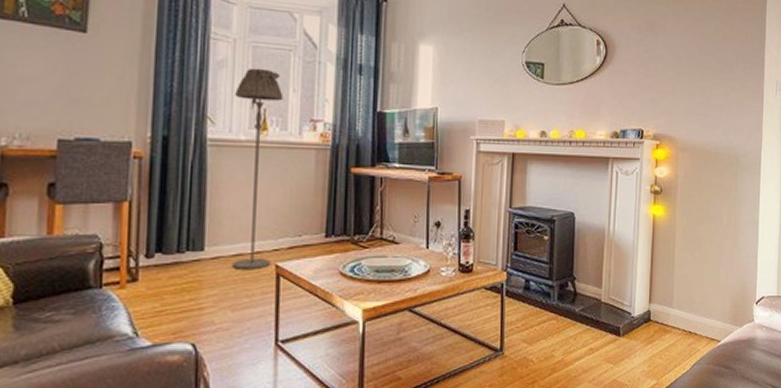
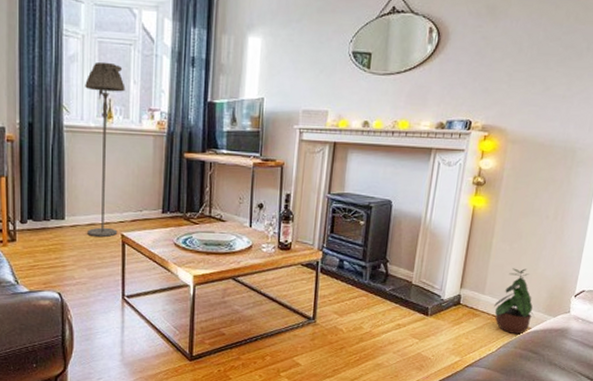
potted plant: none [683,278,722,349] -> present [494,268,535,335]

